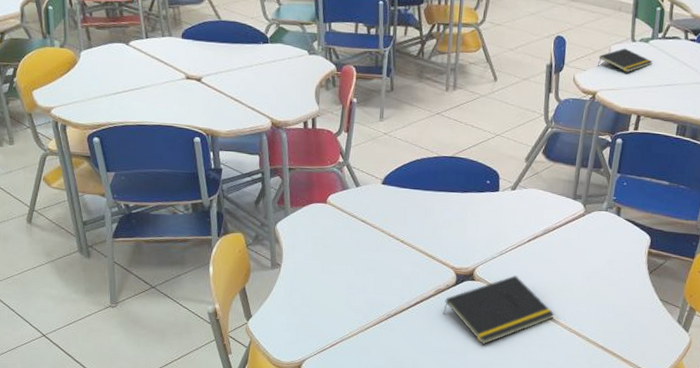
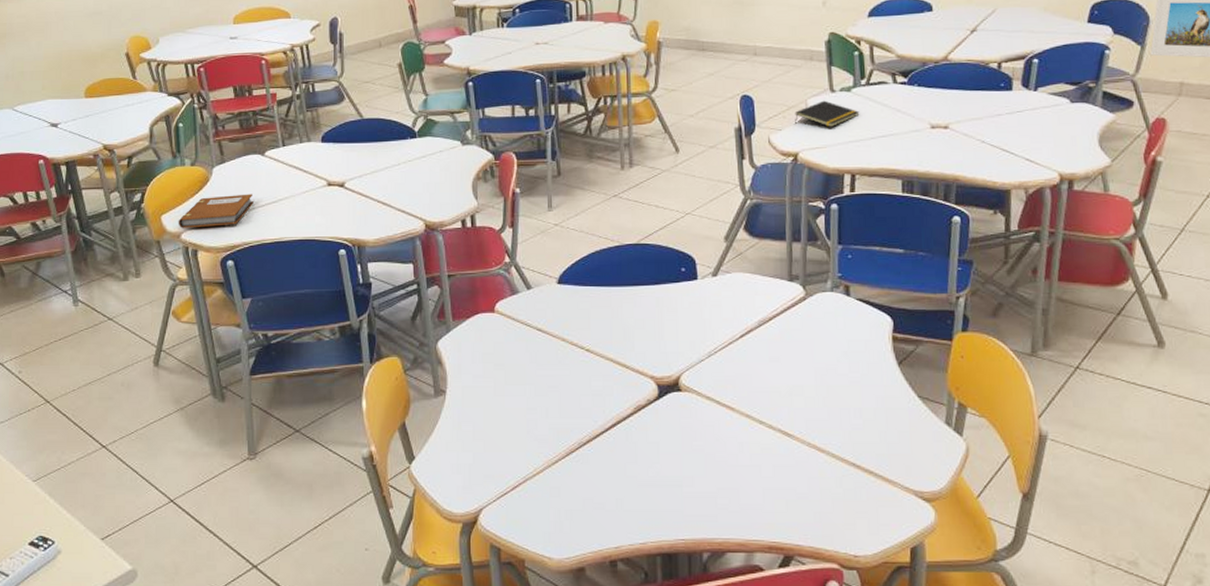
notebook: none [48,78,118,106] -> present [178,194,253,228]
notepad: present [443,275,555,345] -> none [646,381,787,473]

